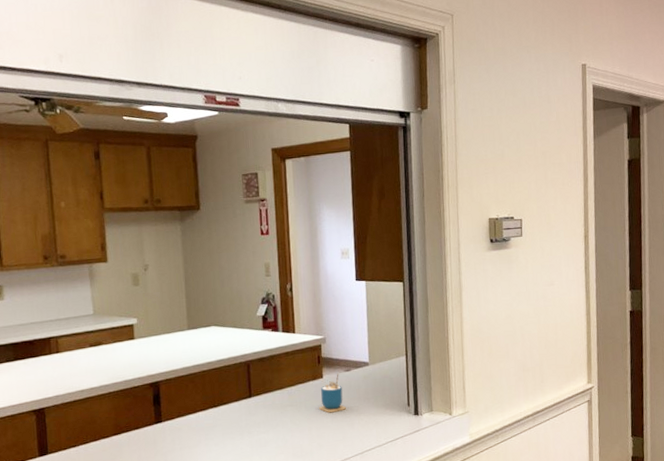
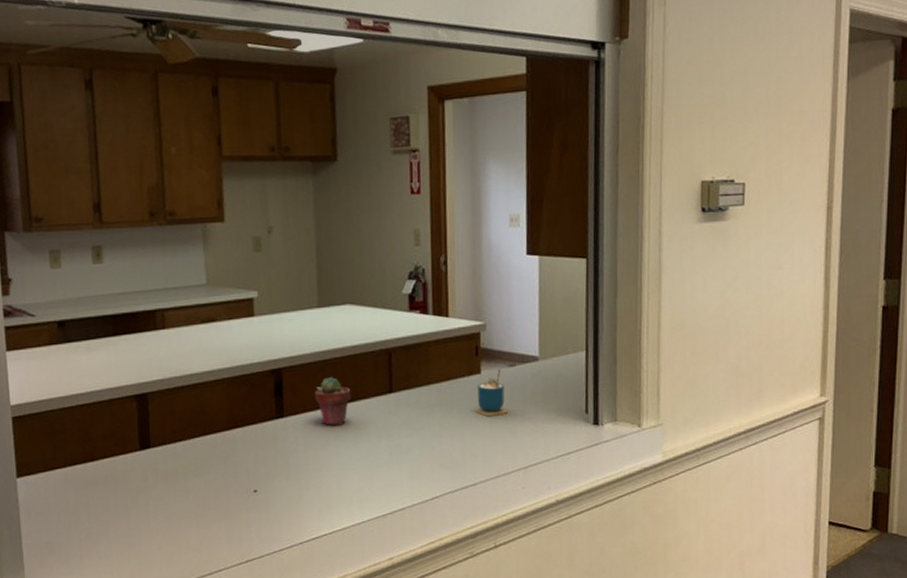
potted succulent: none [187,387,218,428] -> present [315,377,351,426]

